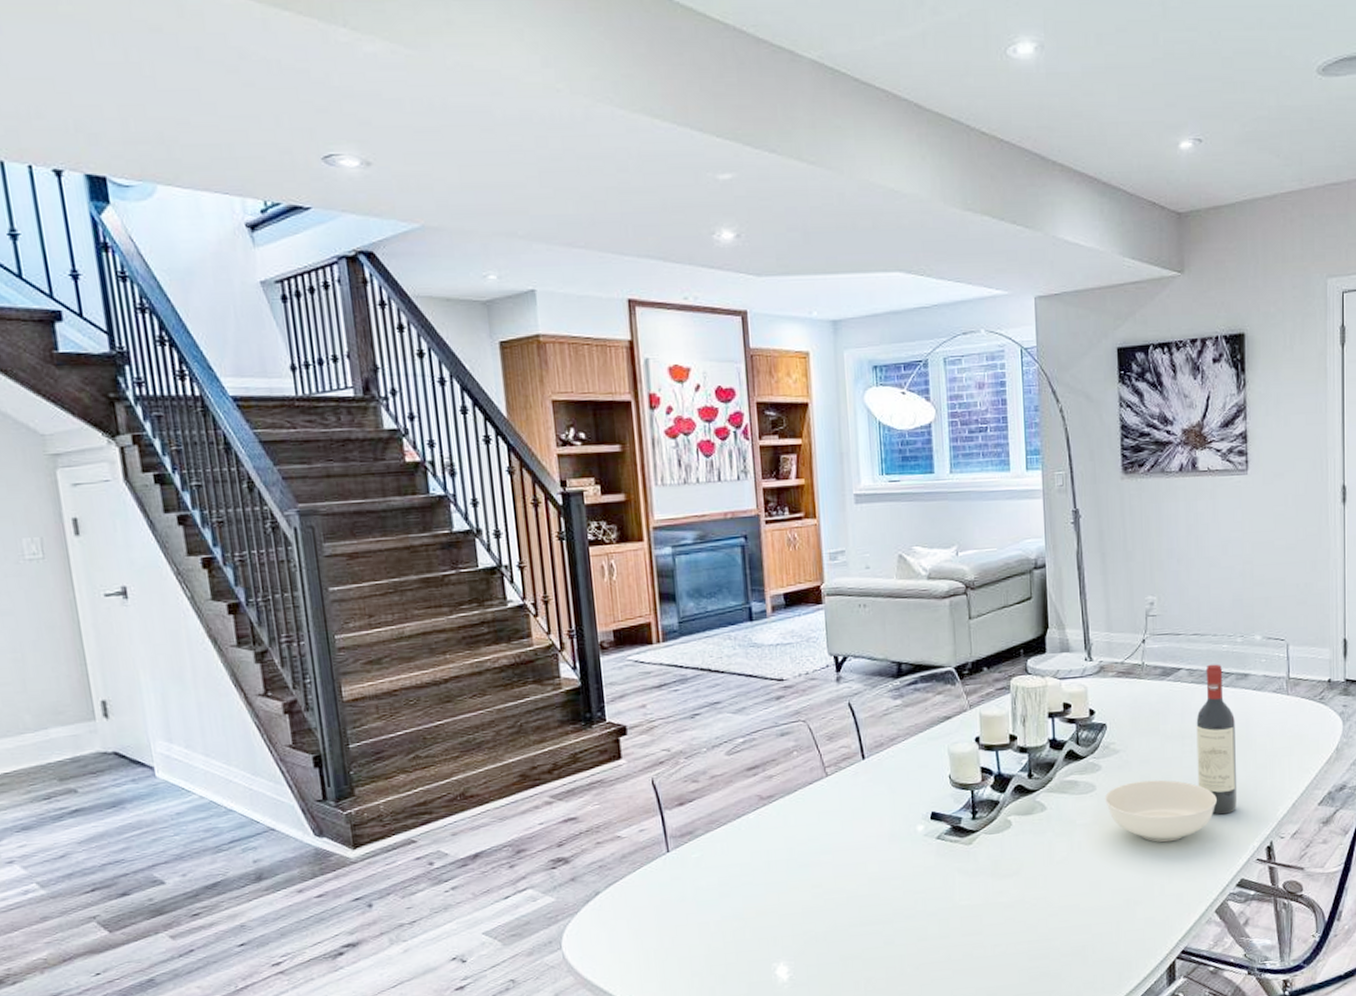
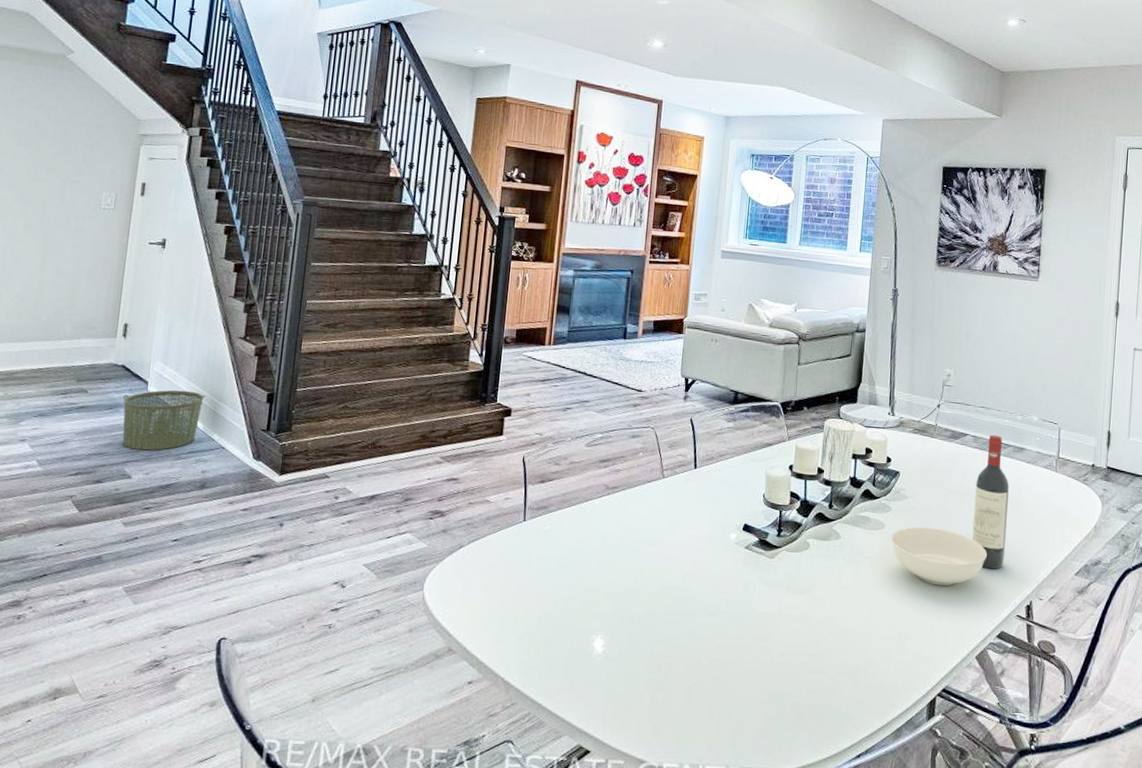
basket: none [126,769,235,850] -> present [122,390,206,451]

